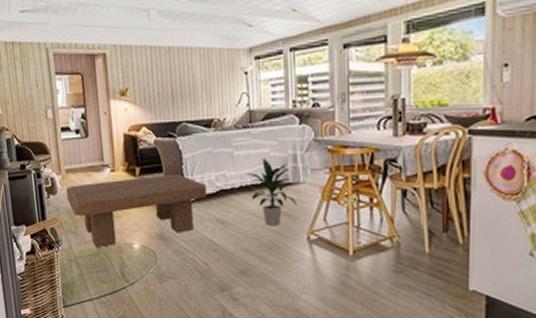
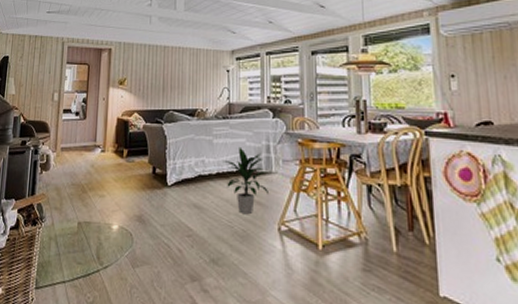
coffee table: present [65,174,207,248] -> none [57,157,186,227]

